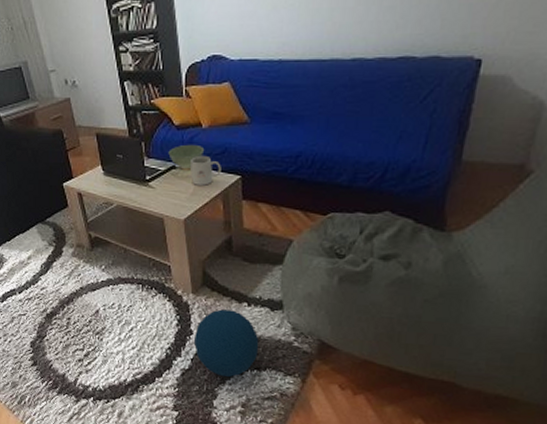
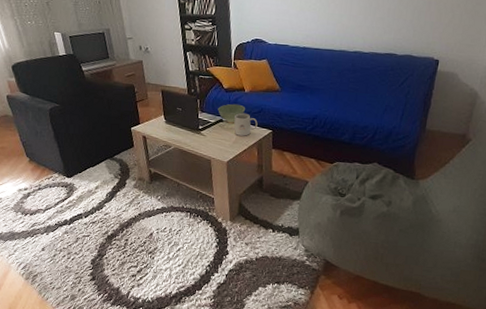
ball: present [193,309,259,377] -> none [228,234,280,289]

